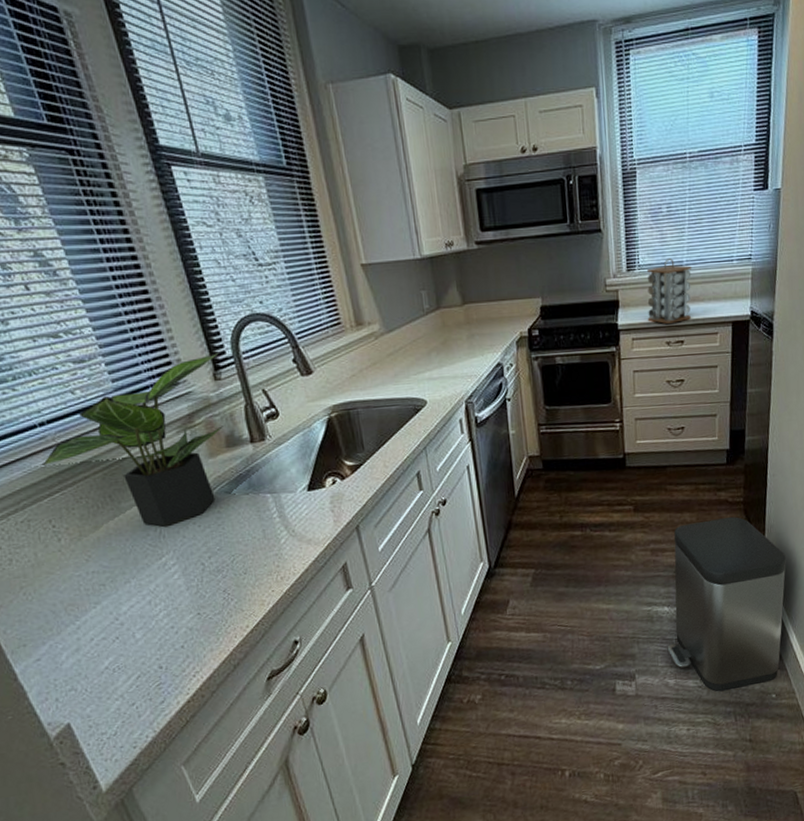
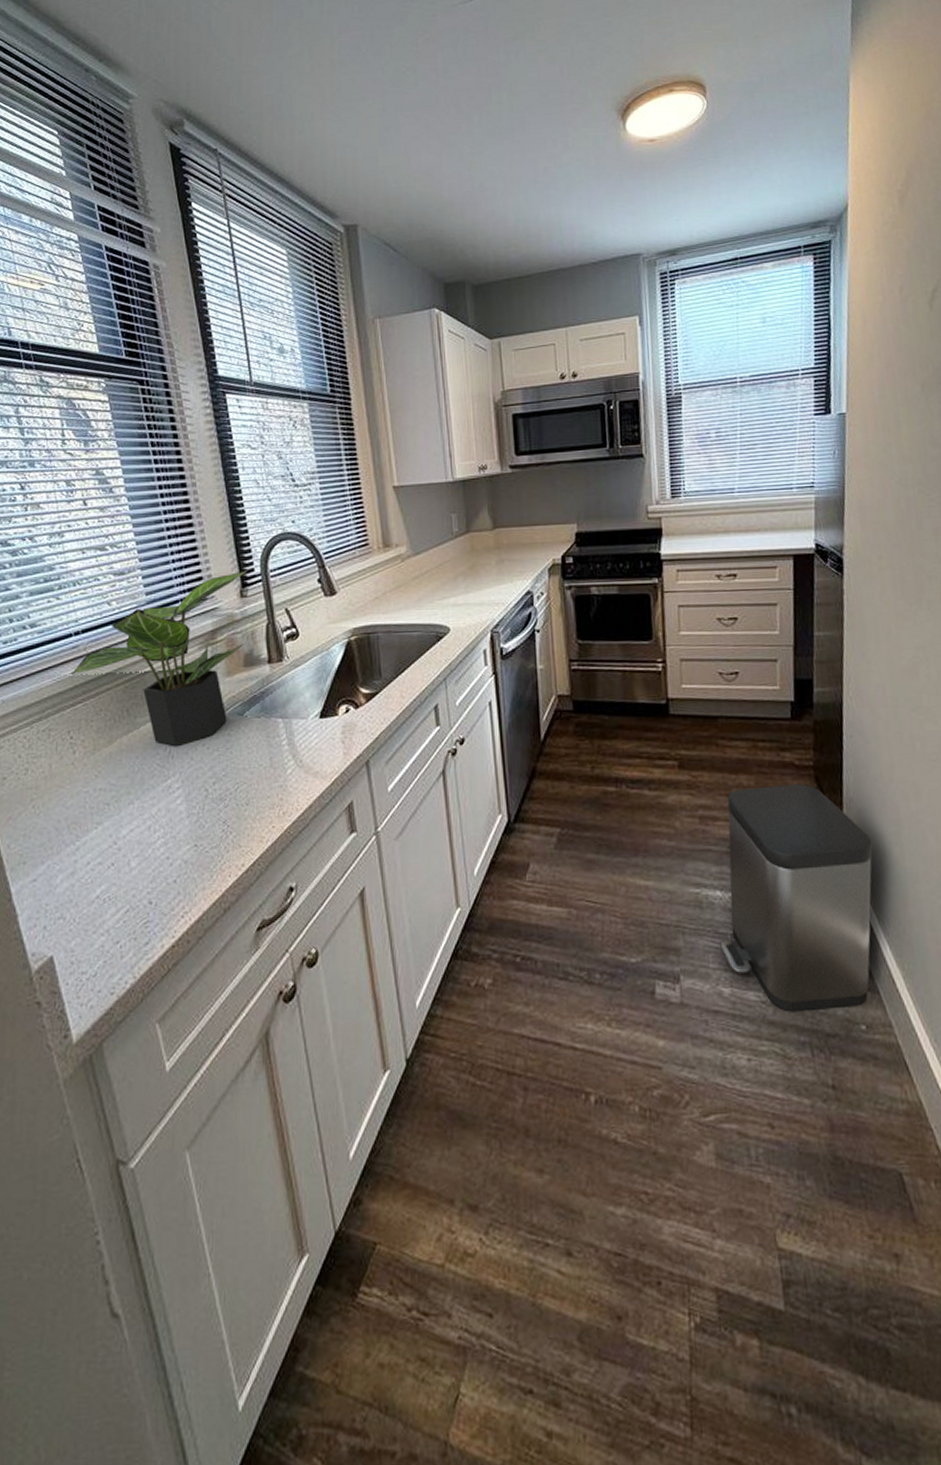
spice rack: present [647,257,692,325] -> none [694,484,745,556]

